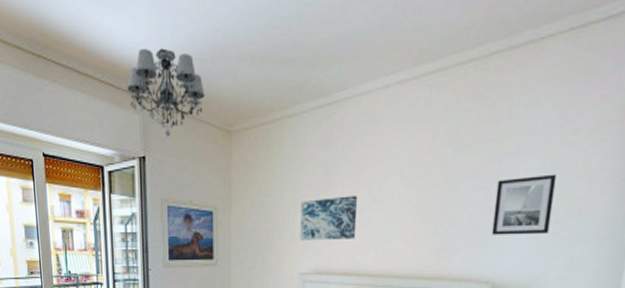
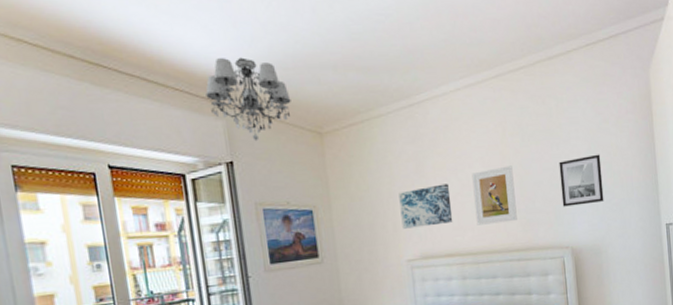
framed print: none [382,180,437,246] -> present [472,165,517,225]

